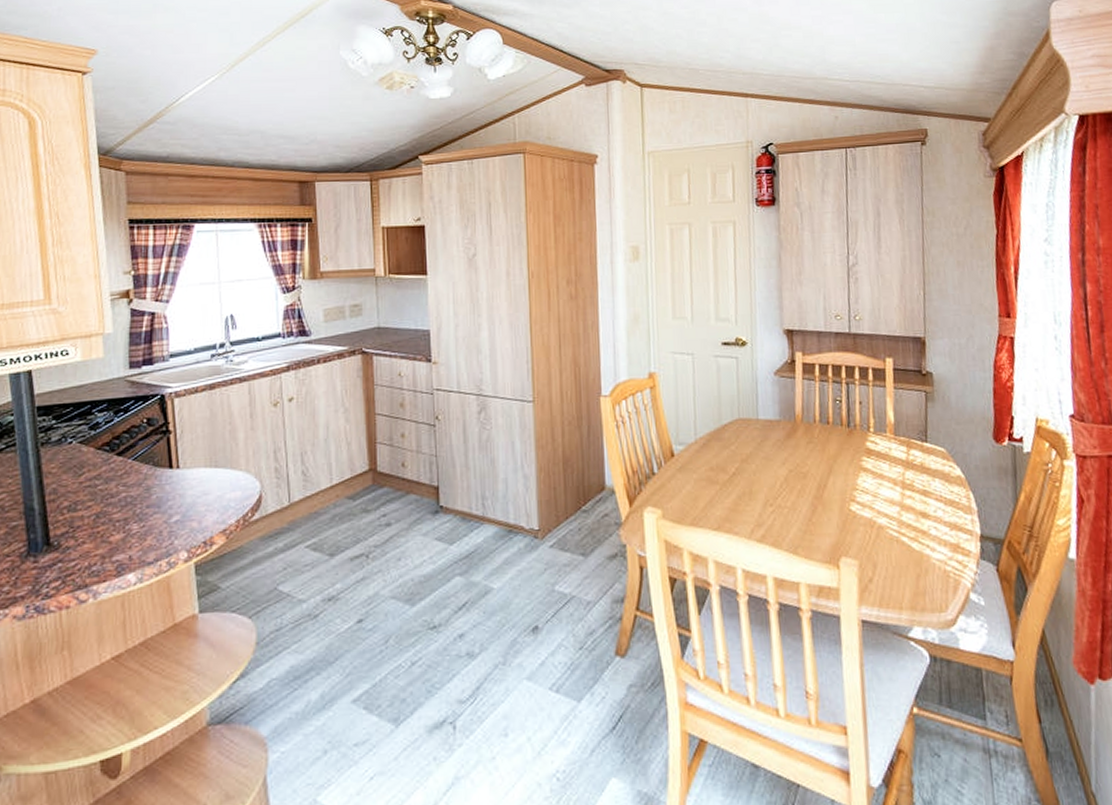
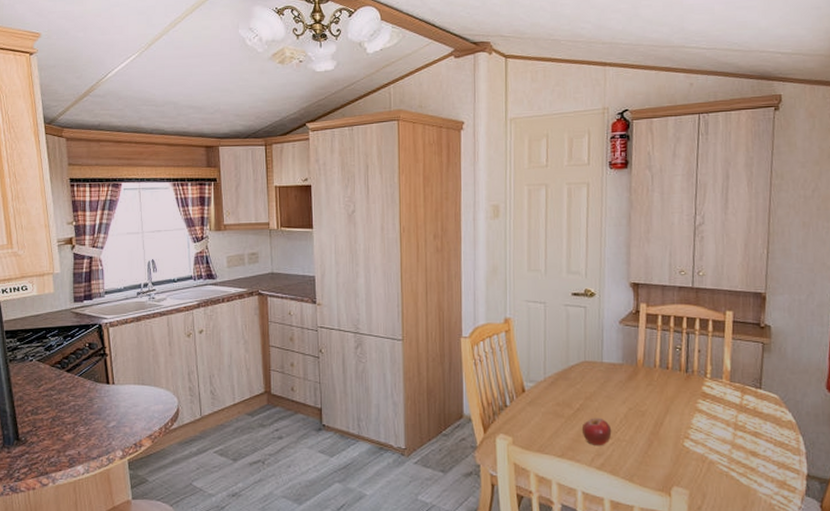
fruit: none [738,482,772,515] -> present [581,418,612,446]

